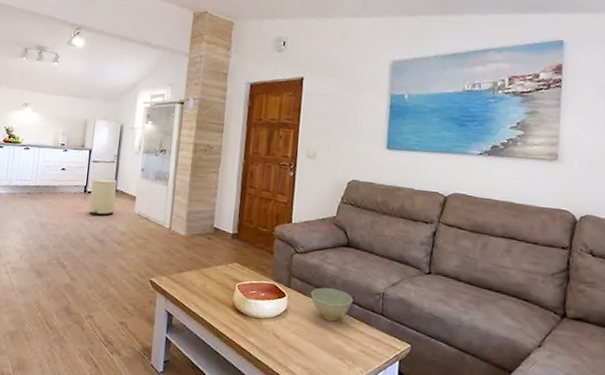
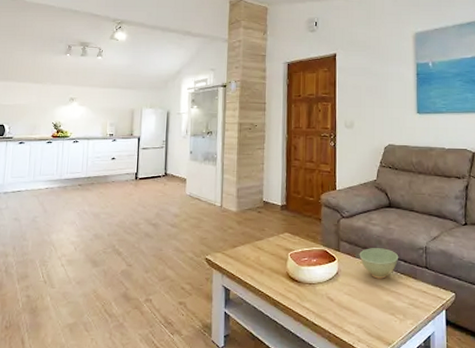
pedal bin: present [88,178,117,217] -> none [141,163,167,201]

